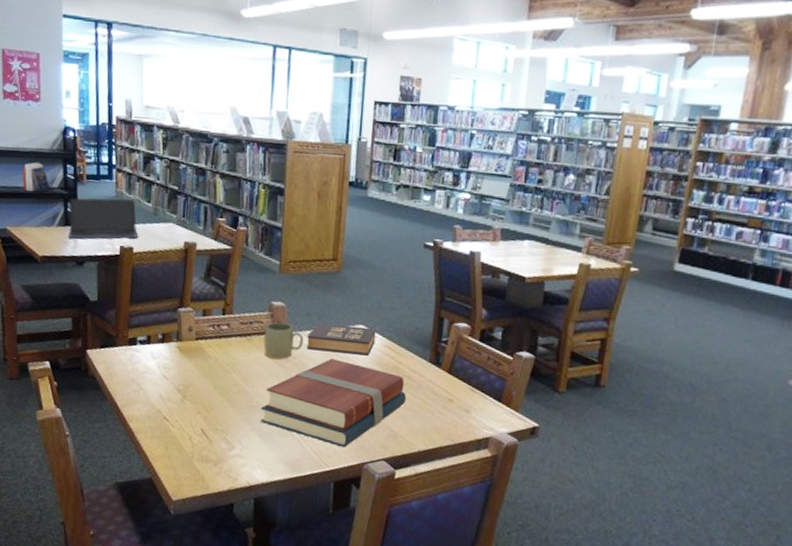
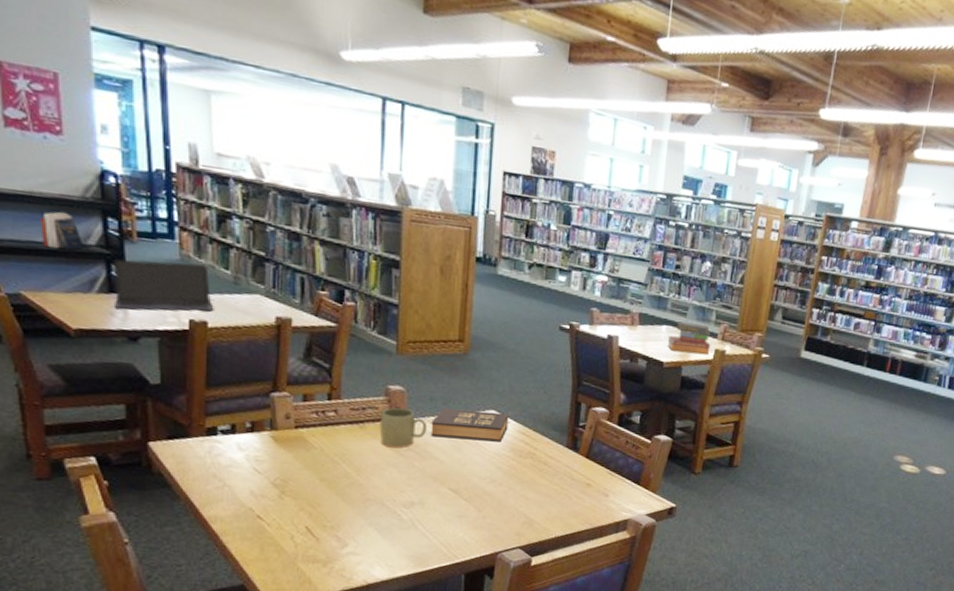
books: present [260,359,406,448] -> none [378,446,542,538]
books: none [530,236,575,269] -> present [668,321,711,354]

